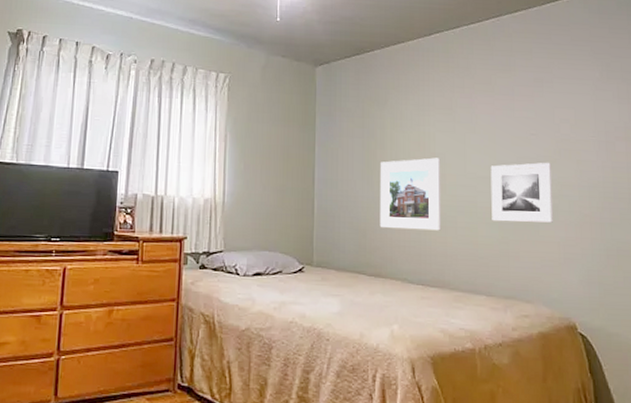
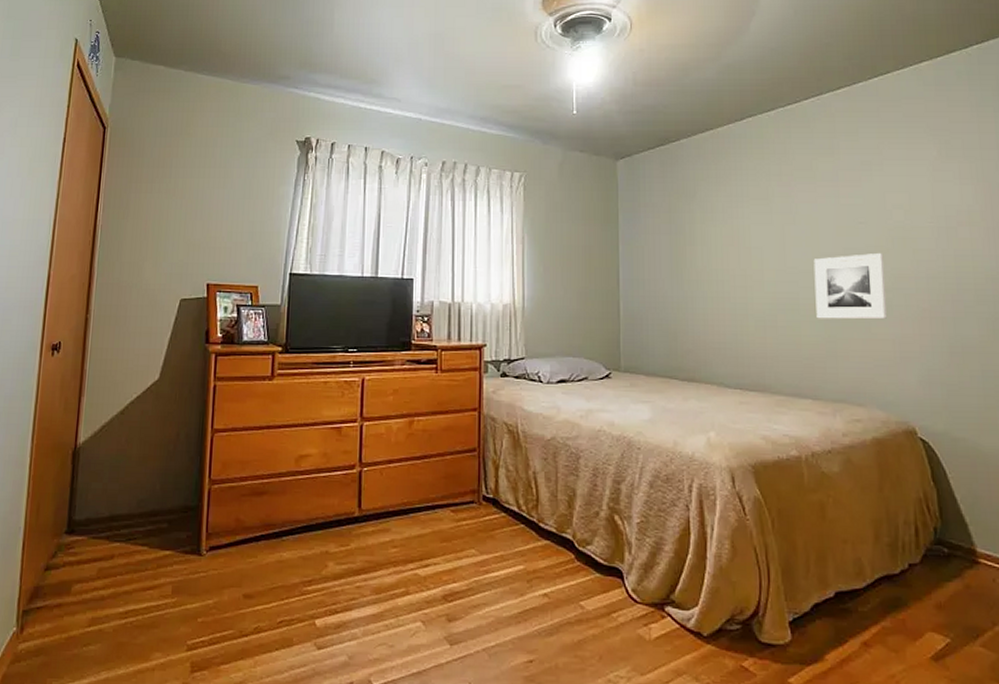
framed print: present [379,157,442,231] -> none [690,252,760,331]

